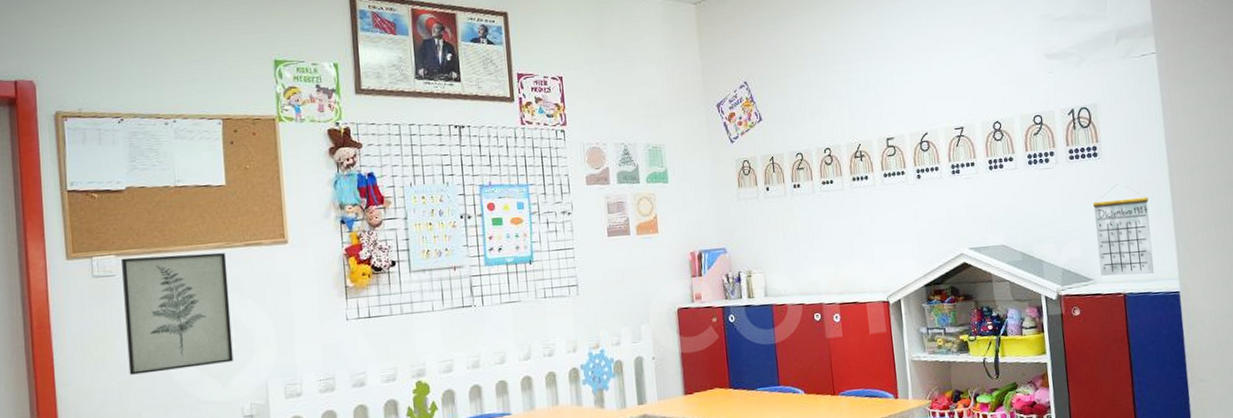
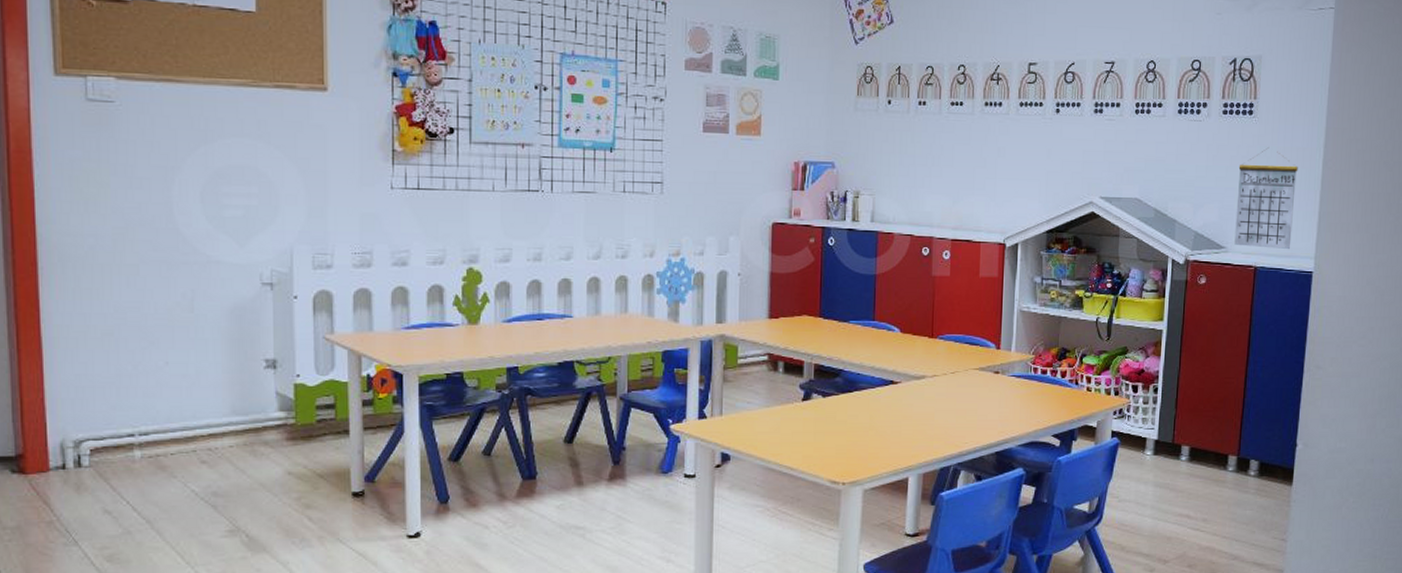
wall art: present [122,252,234,375] -> none [123,82,254,221]

